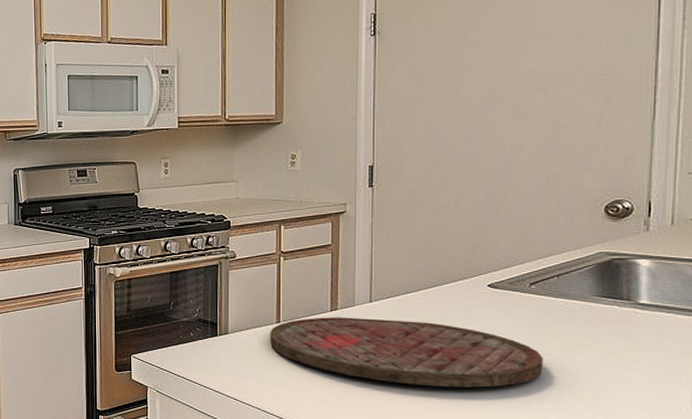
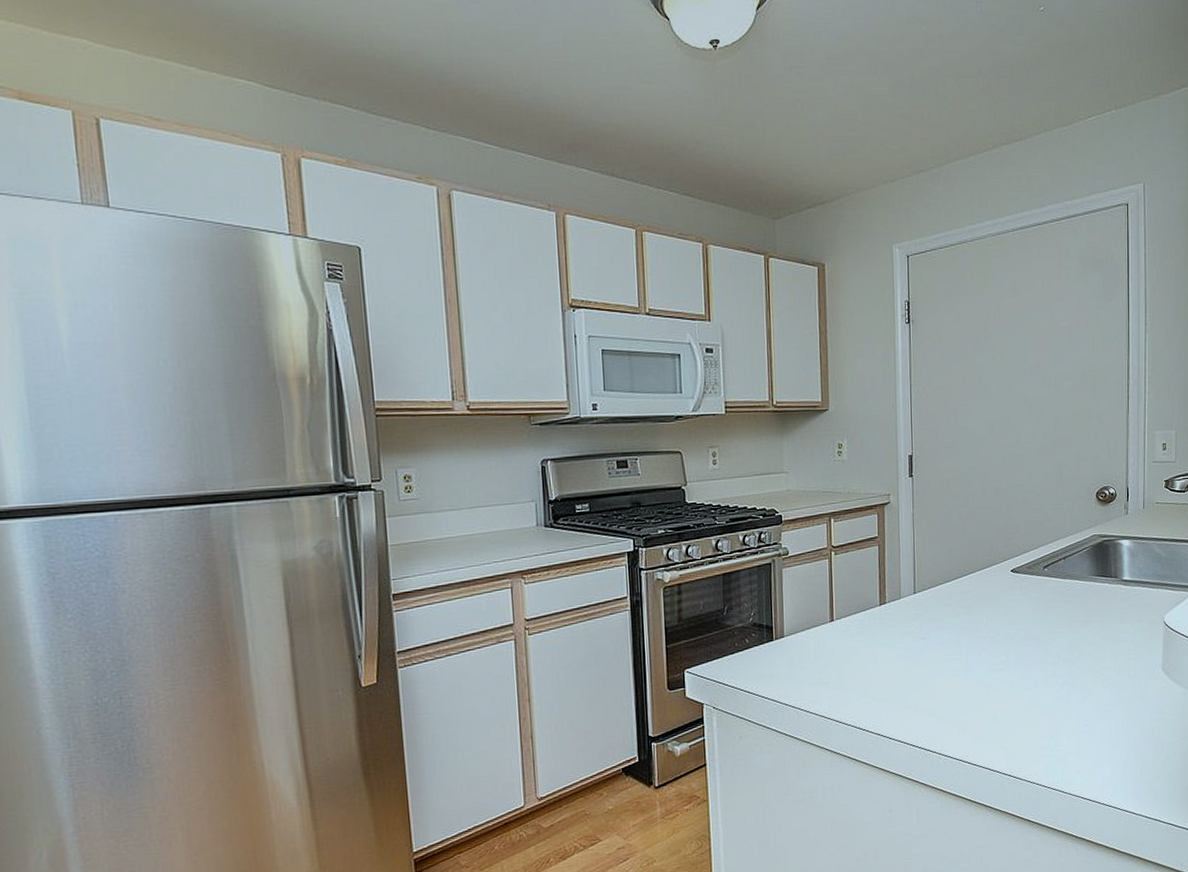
cutting board: present [270,317,543,388] -> none [824,609,1056,674]

